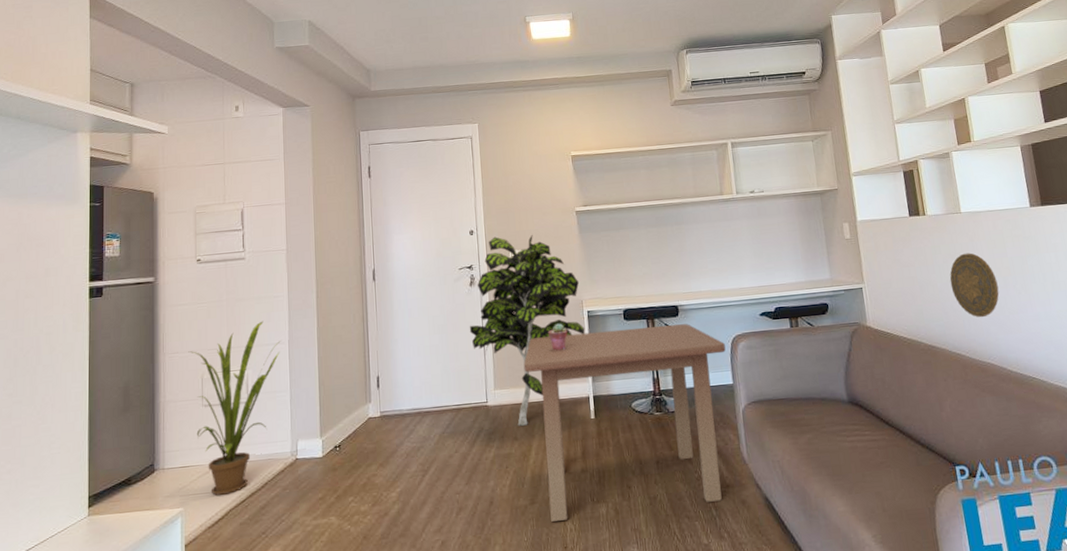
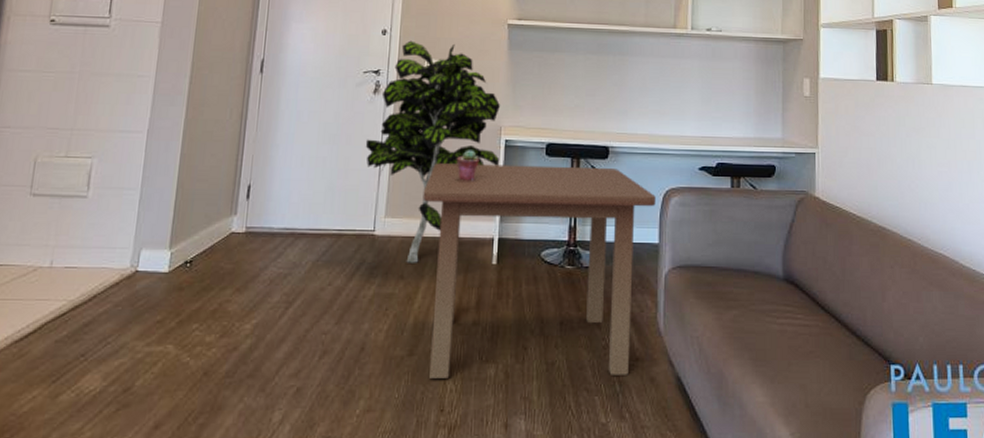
house plant: present [188,321,281,496] -> none [17,102,139,304]
decorative plate: present [949,253,999,318] -> none [911,129,962,203]

